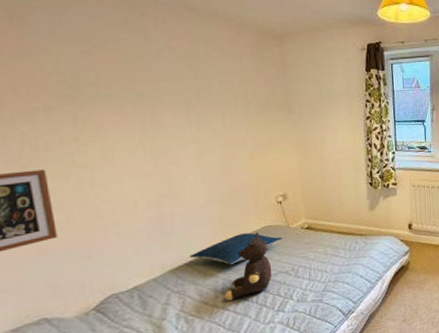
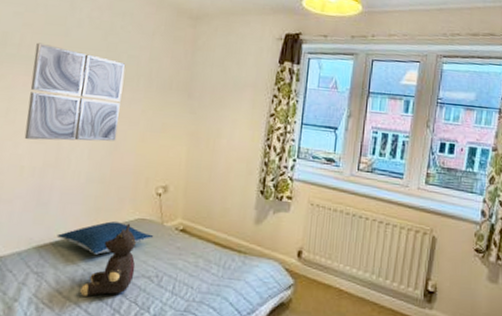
wall art: none [116,79,227,177] -> present [24,42,126,141]

